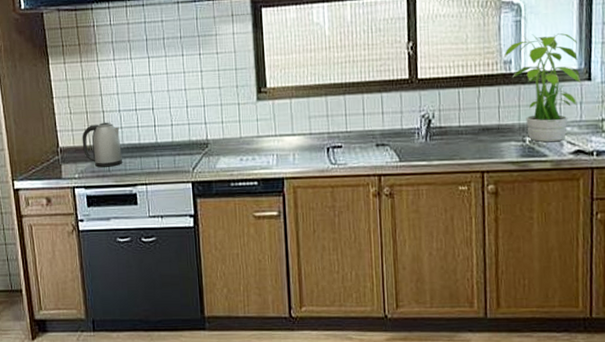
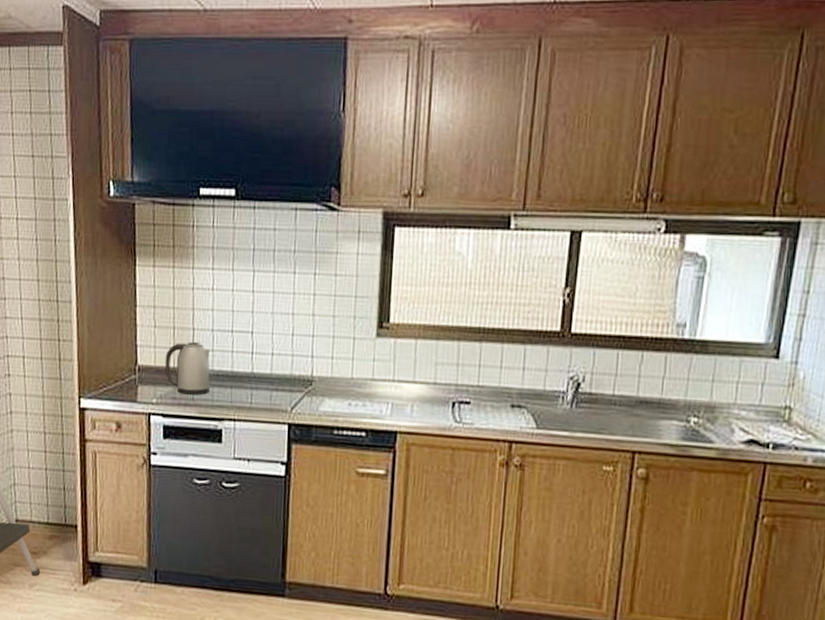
potted plant: present [503,33,581,143] -> none [677,294,770,427]

